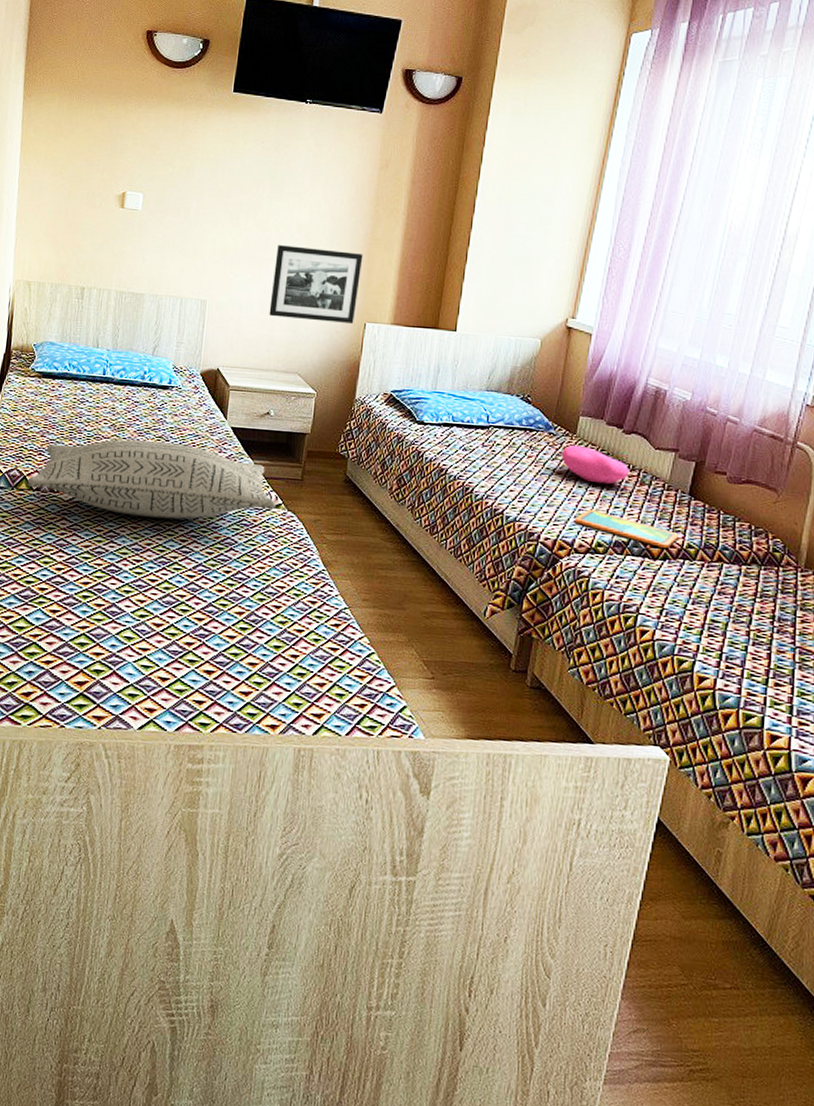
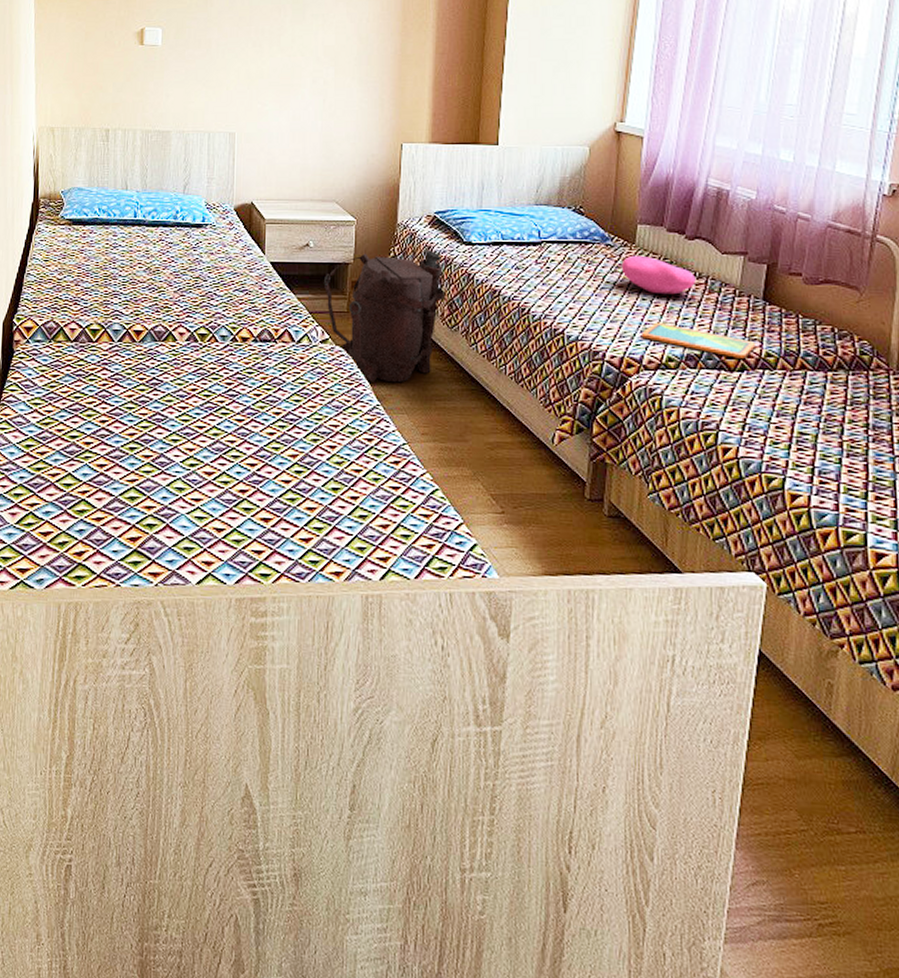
pillow: present [27,439,277,519] -> none [64,281,324,362]
picture frame: present [269,244,363,323] -> none [300,69,394,145]
backpack: none [280,425,396,550] -> present [323,251,446,383]

